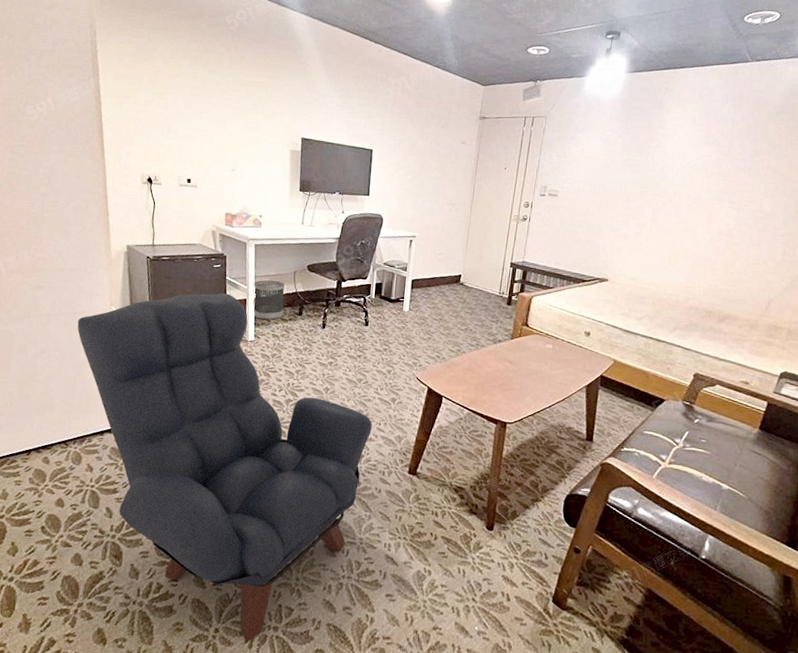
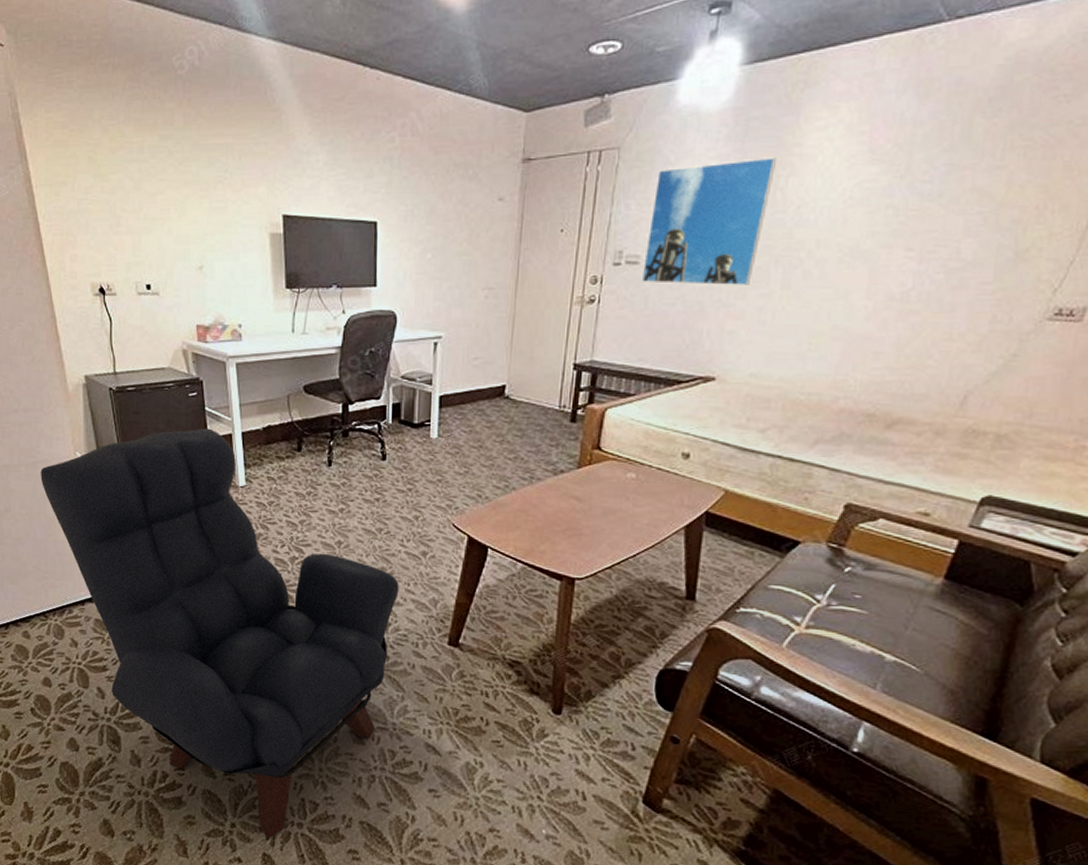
wastebasket: present [252,280,285,320] -> none [238,409,280,459]
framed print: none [559,133,648,217] -> present [641,157,776,285]

